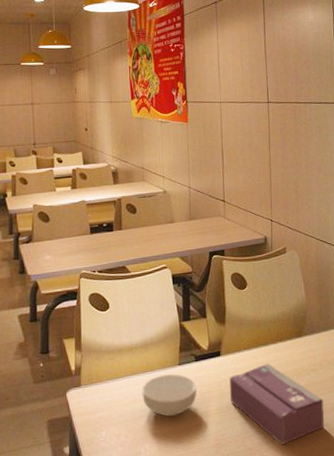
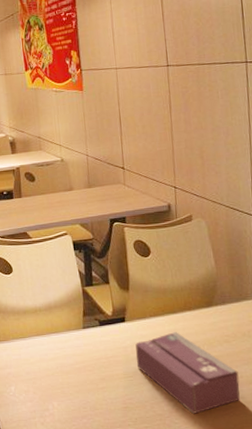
cereal bowl: present [142,373,197,417] -> none [47,336,103,378]

